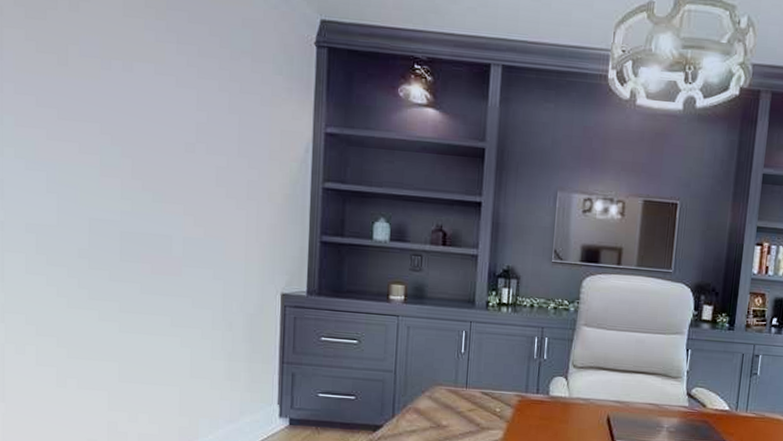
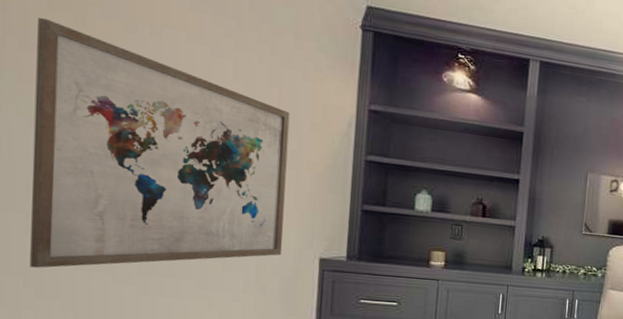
wall art: none [29,62,250,306] -> present [30,18,290,268]

